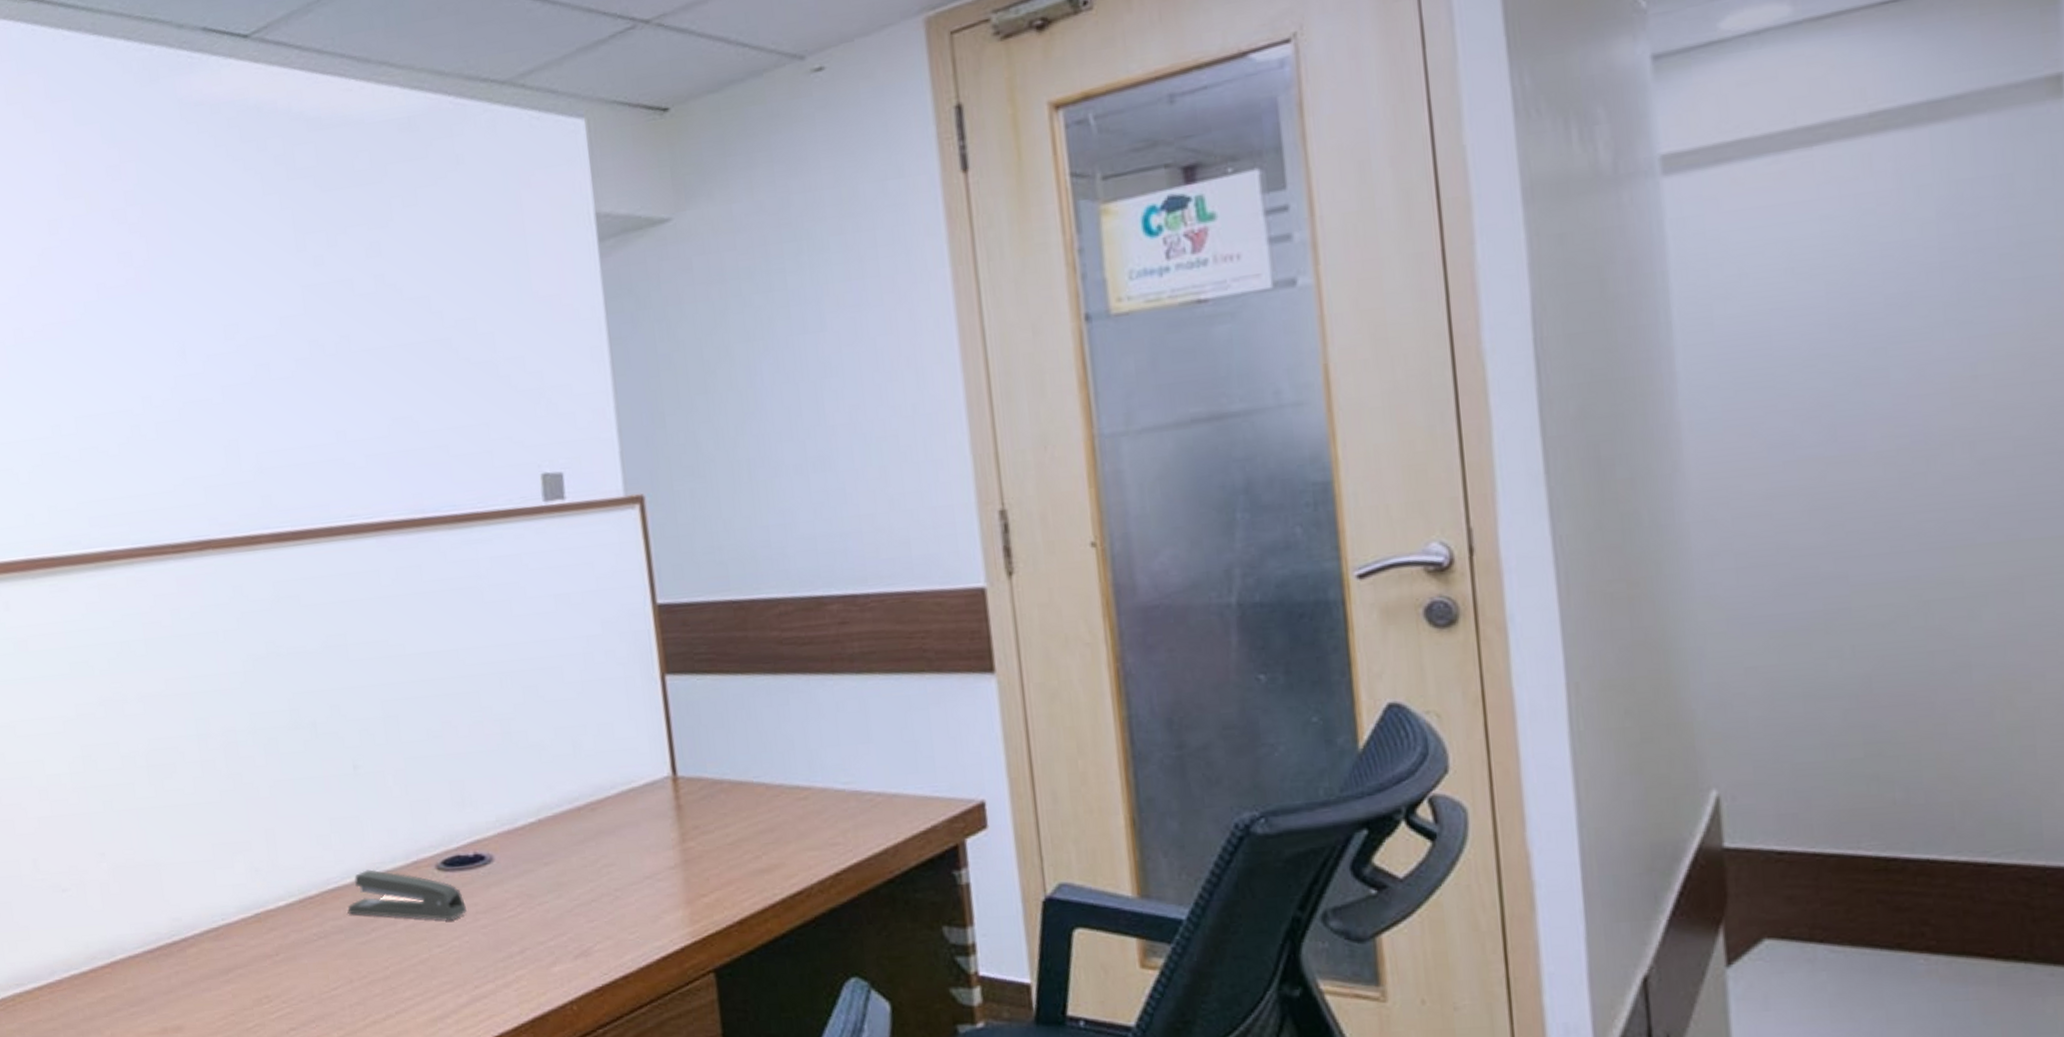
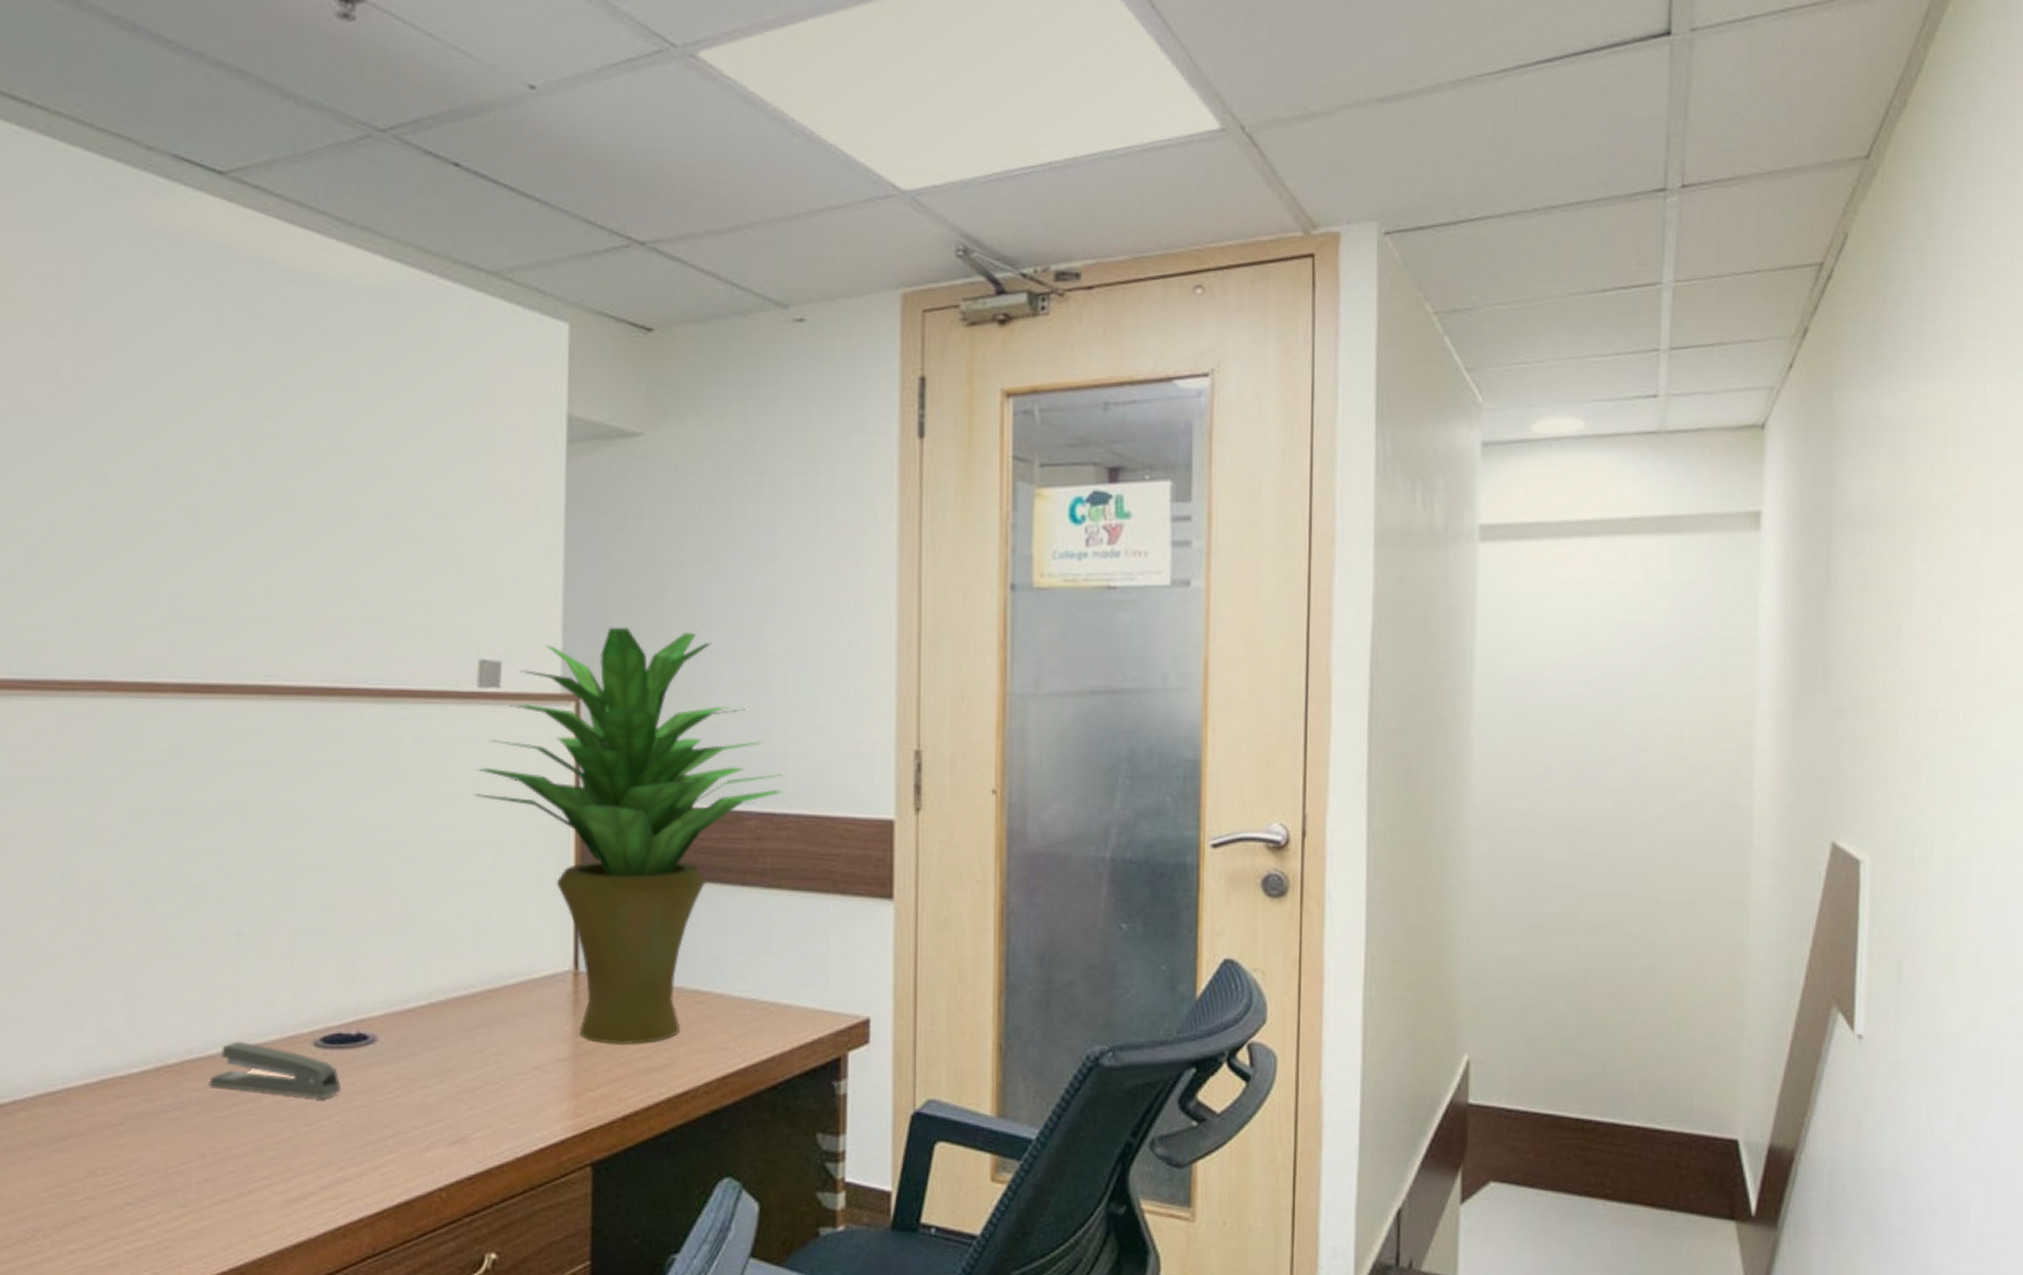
potted plant: none [552,416,864,849] -> present [475,627,784,1045]

